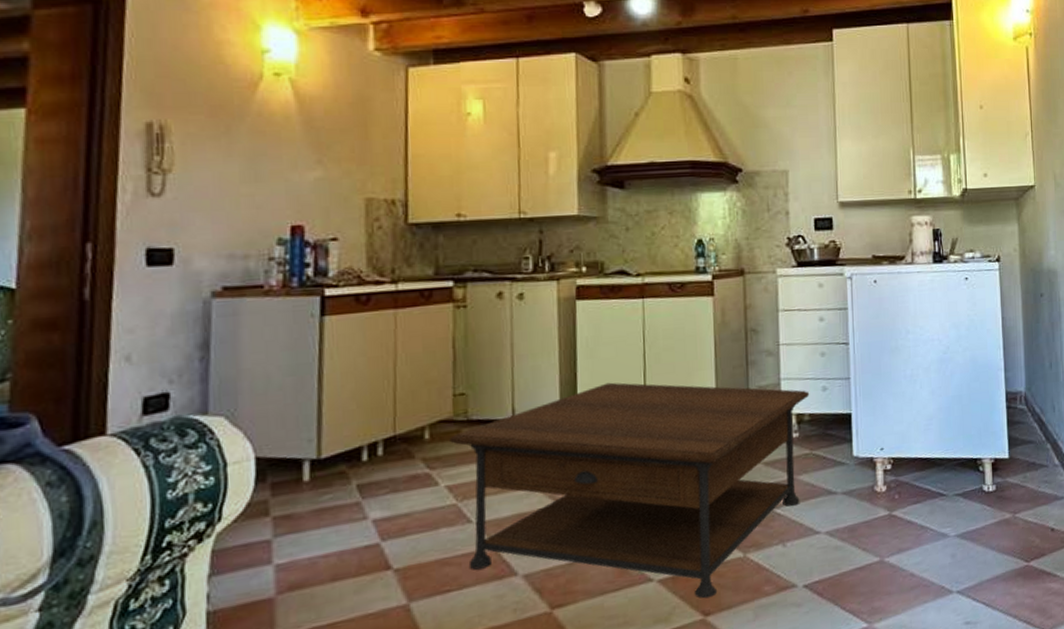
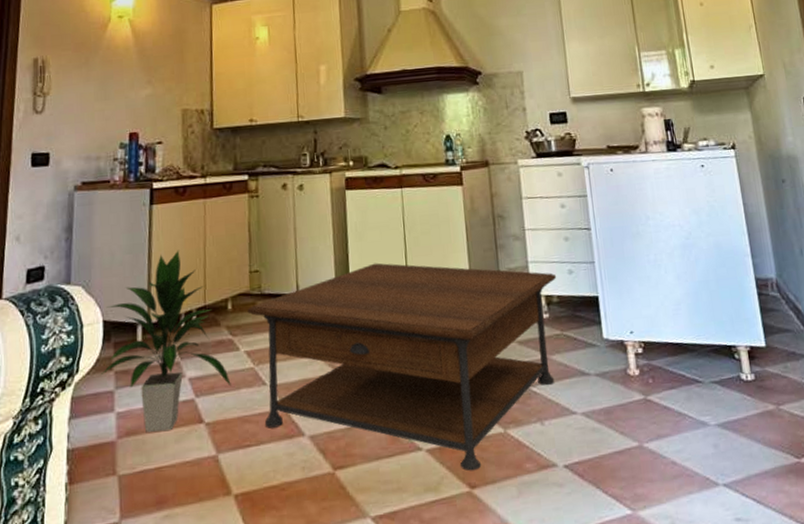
indoor plant: none [252,370,428,585] -> present [100,250,231,433]

